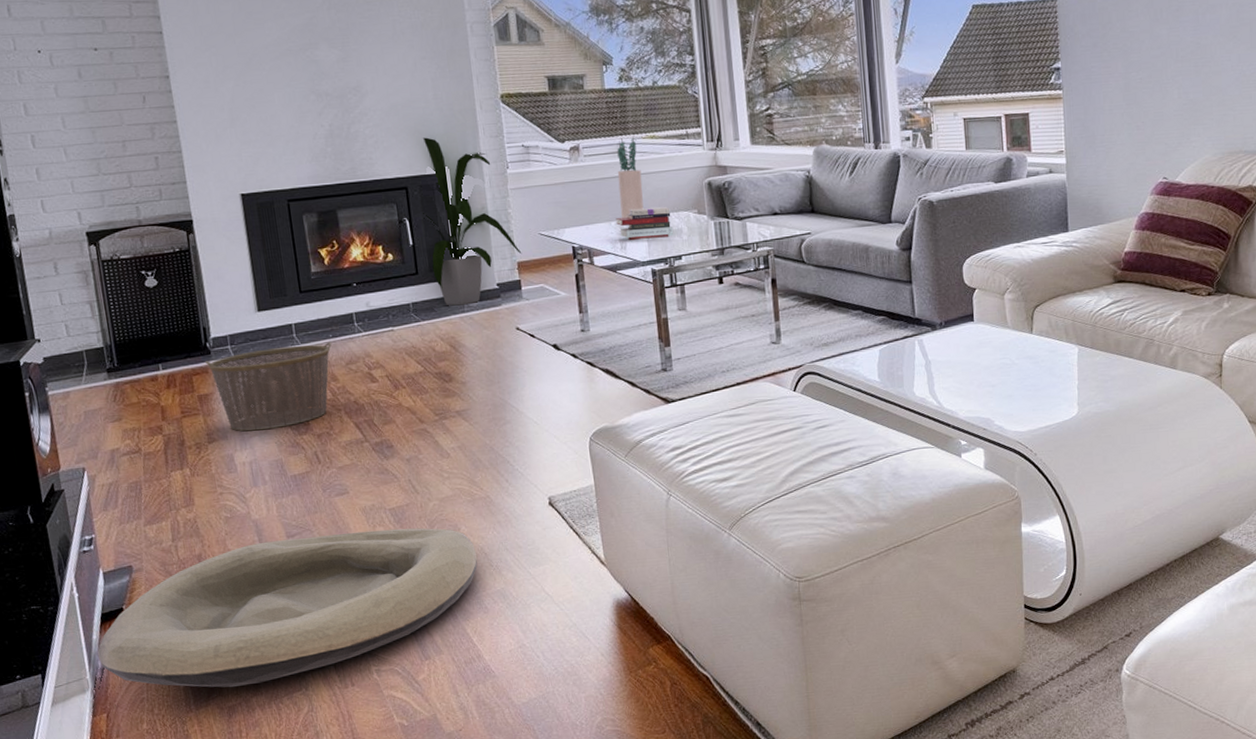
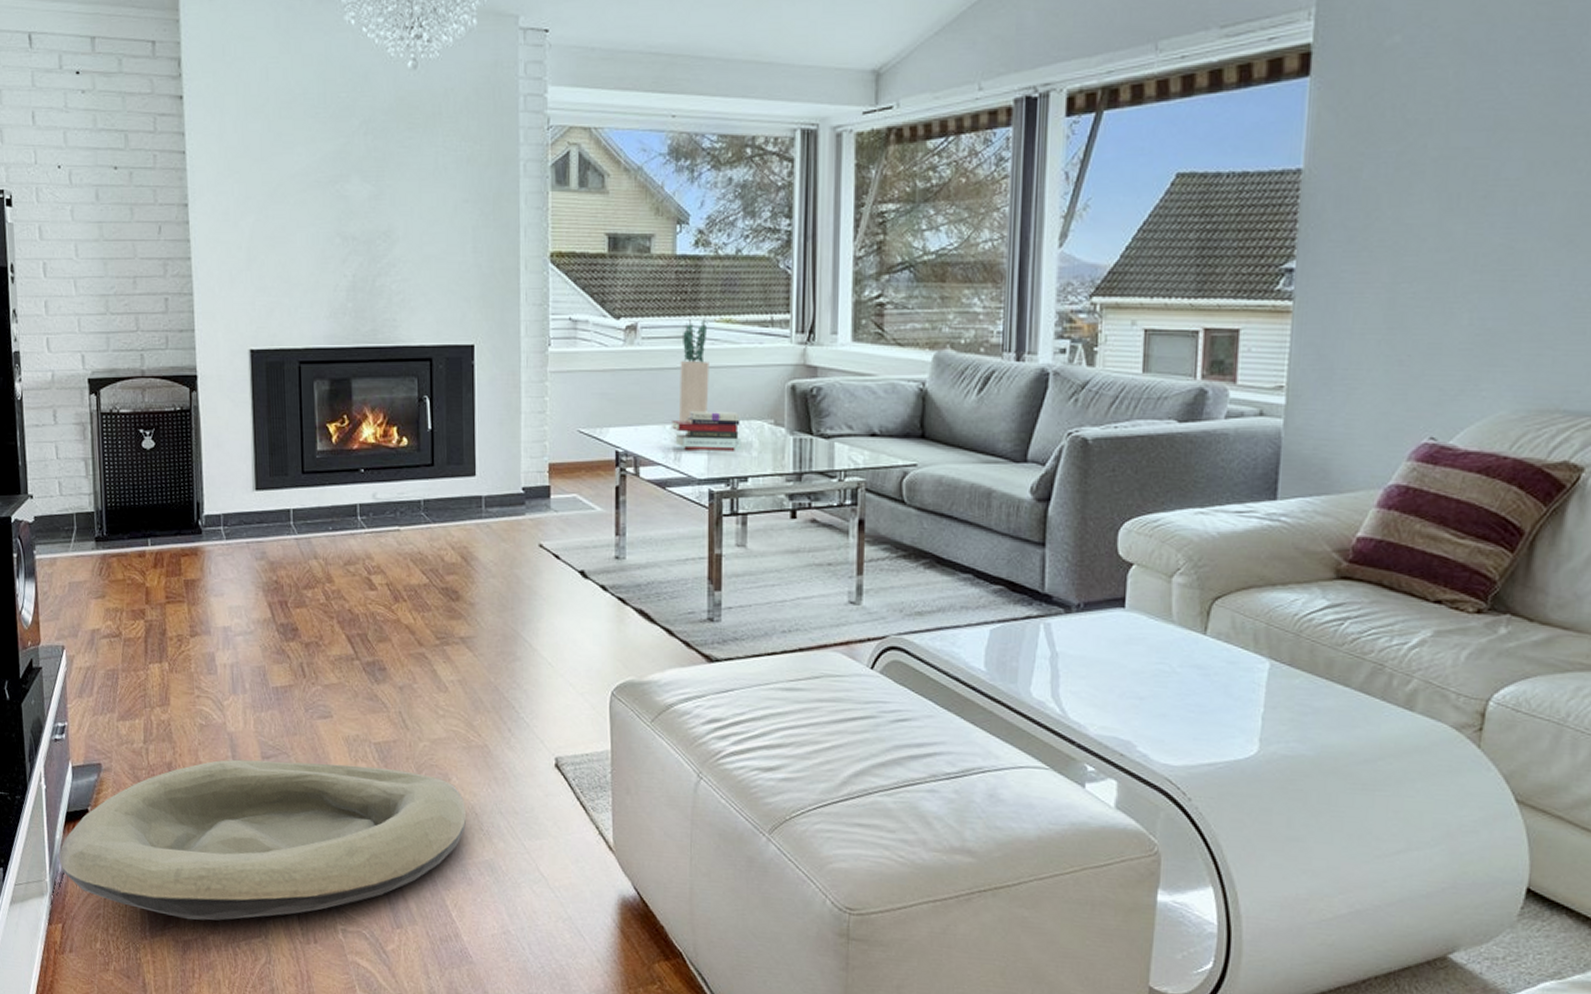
basket: present [205,342,332,432] -> none [196,535,330,630]
house plant: present [398,137,522,307] -> none [416,299,556,511]

